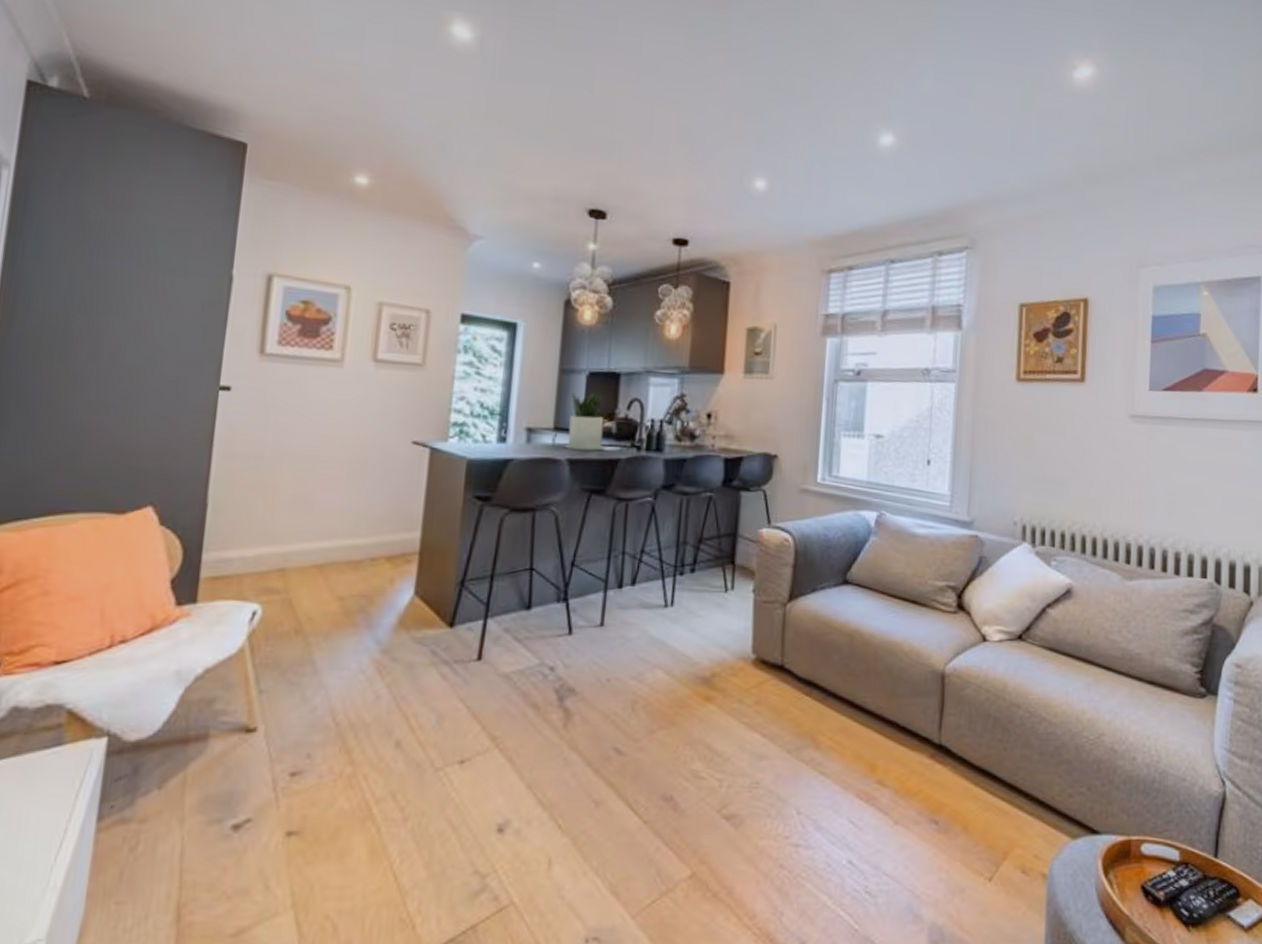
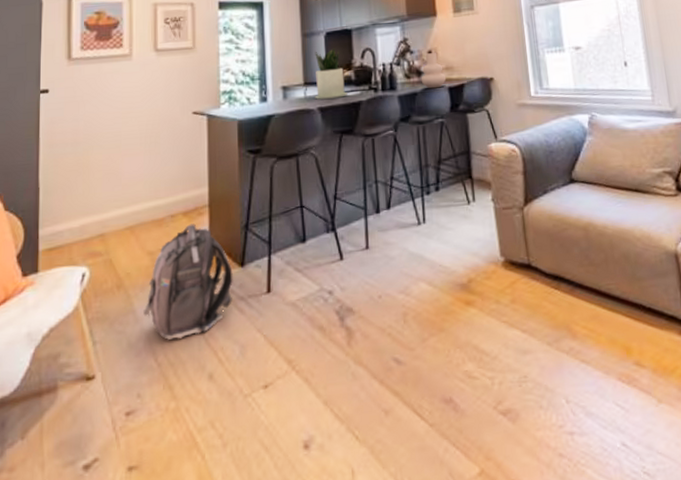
backpack: none [324,571,439,699] -> present [143,224,233,340]
vase: none [693,415,724,458] -> present [421,52,447,89]

